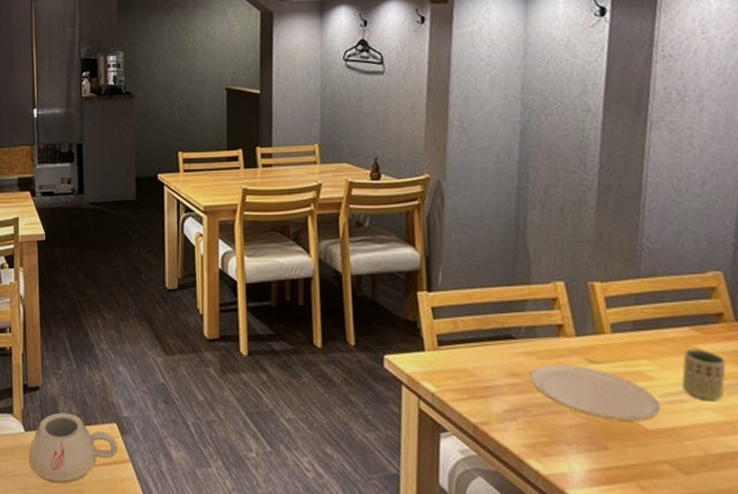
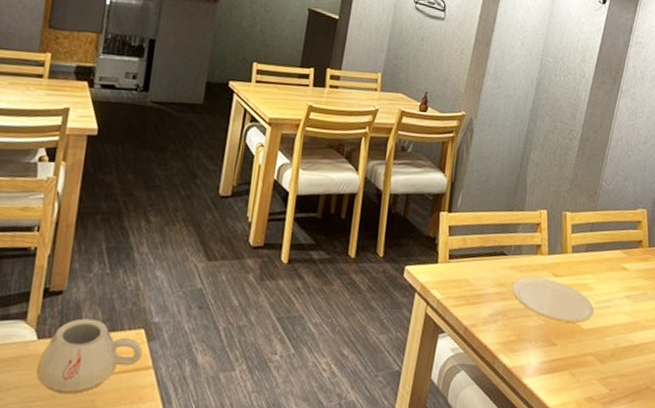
cup: present [682,349,727,402] -> none [610,267,639,307]

